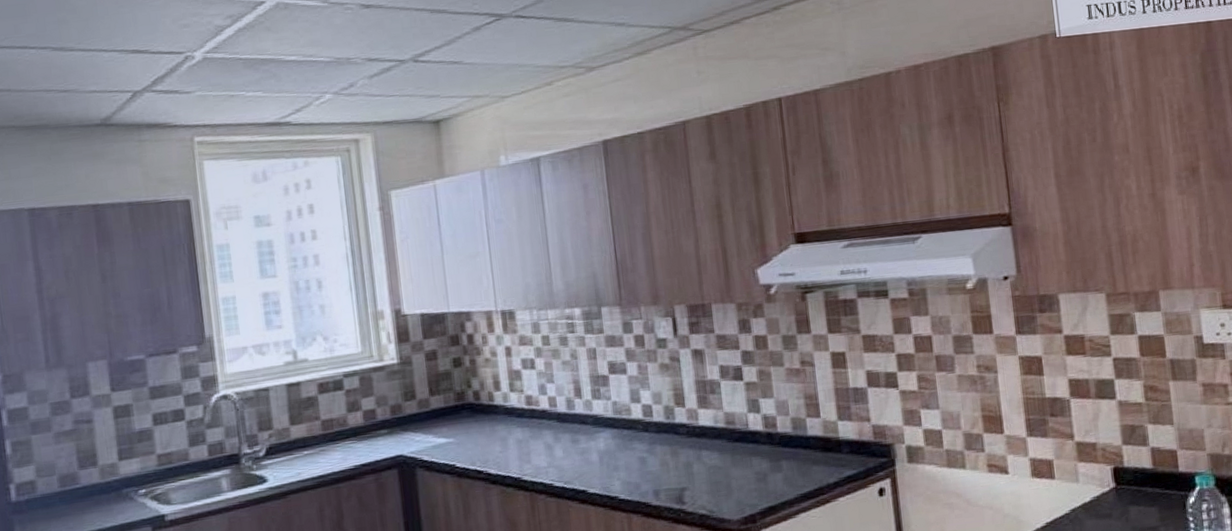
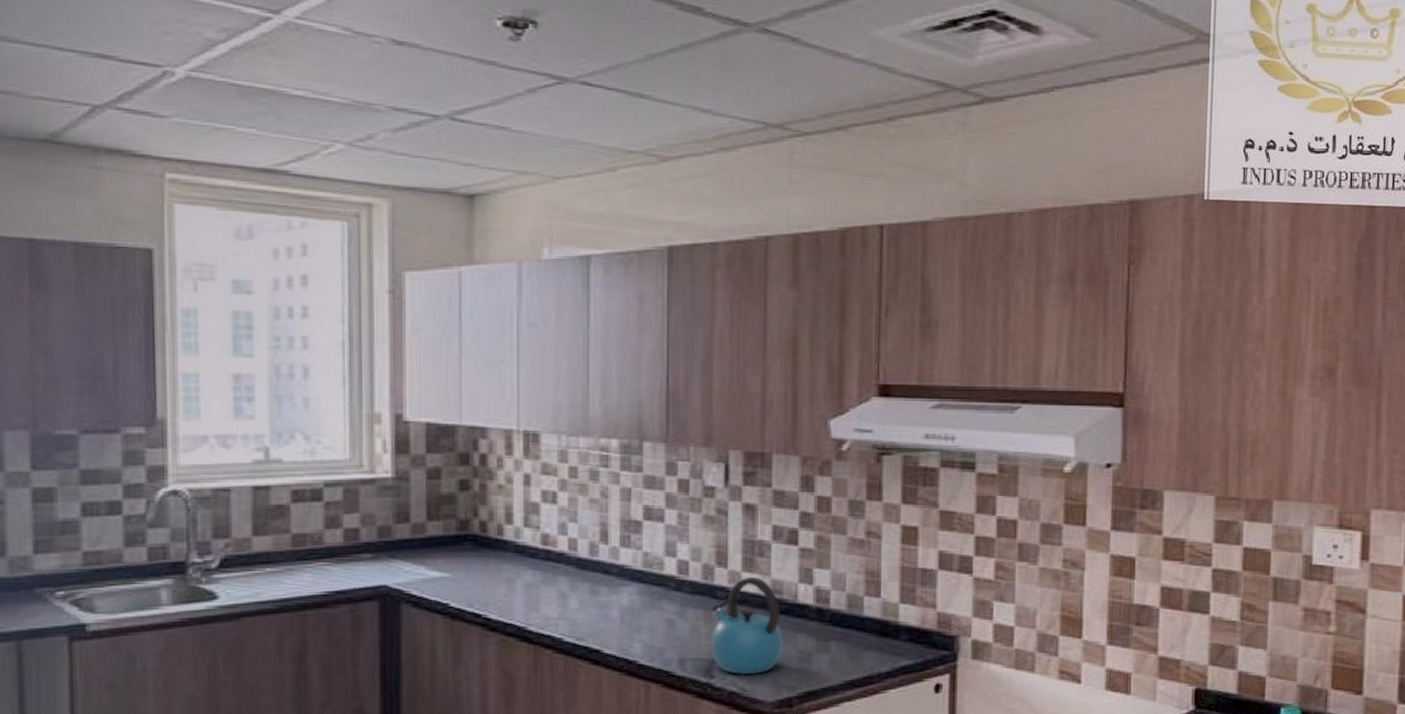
kettle: none [676,411,742,499] -> present [711,576,783,675]

